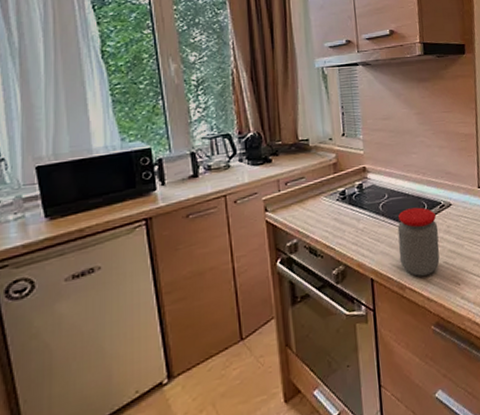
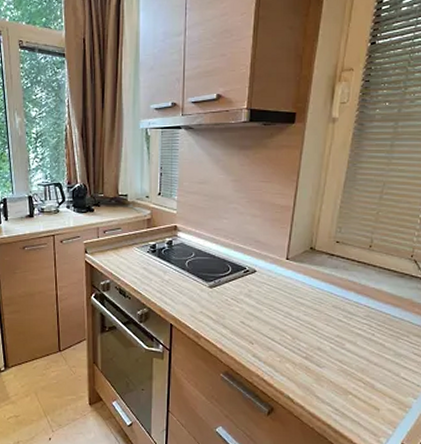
jar: present [397,207,440,277] -> none [198,269,240,331]

